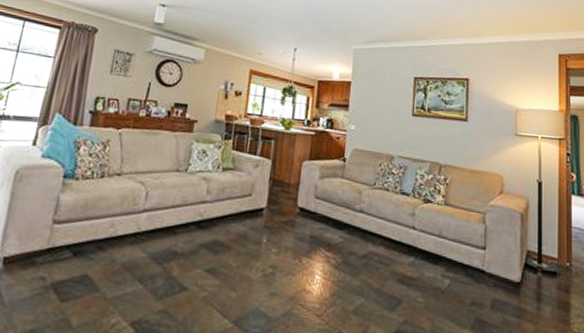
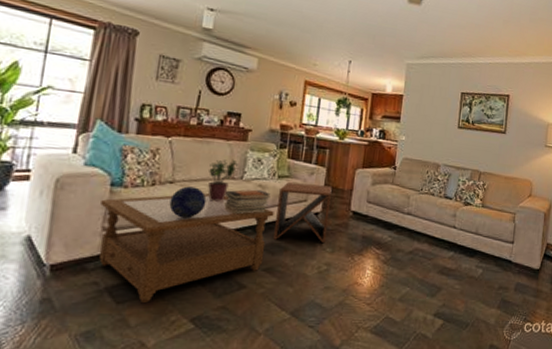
coffee table: none [48,186,218,302] -> present [99,194,274,303]
decorative sphere: none [116,179,152,213] -> present [169,186,207,219]
potted plant: none [153,150,184,196] -> present [208,159,239,202]
book stack: none [168,182,215,209] -> present [224,189,271,215]
side table: none [217,175,278,242] -> present [273,182,332,243]

